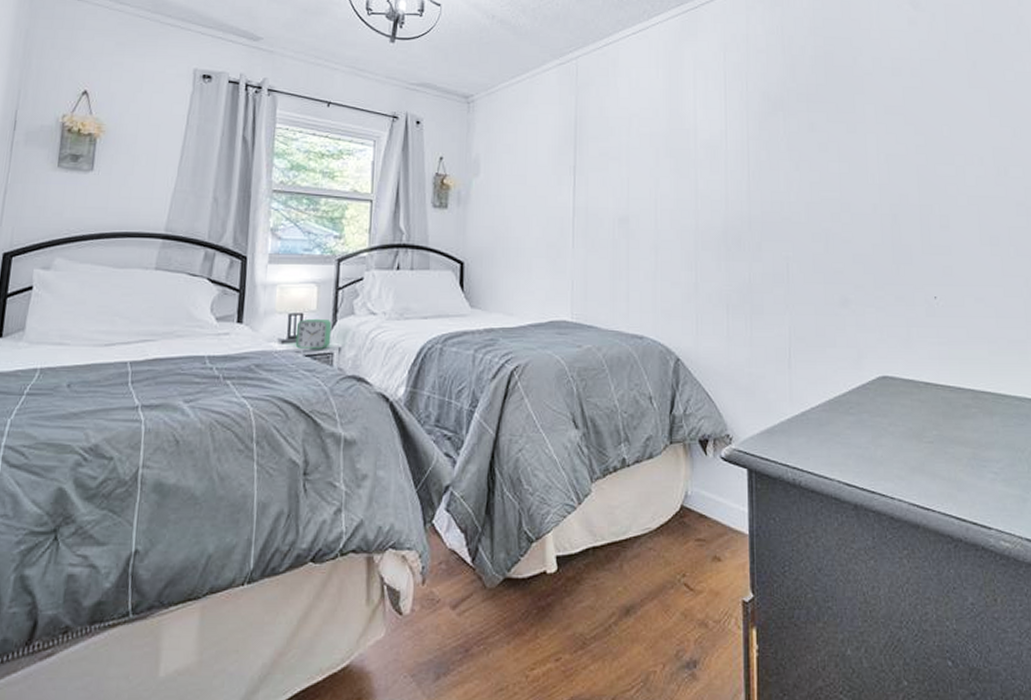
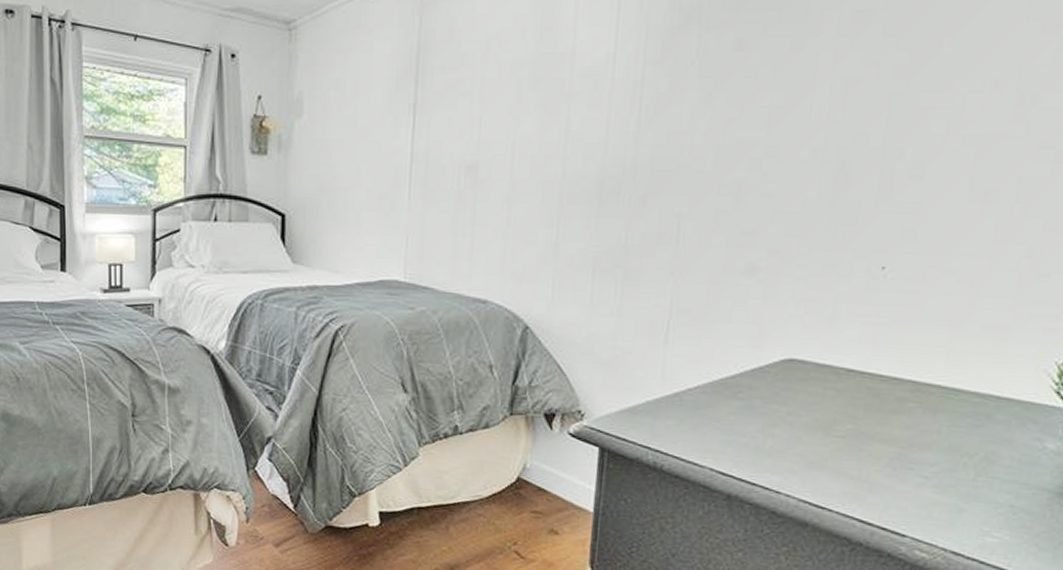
alarm clock: present [295,318,332,349] -> none [116,269,151,300]

